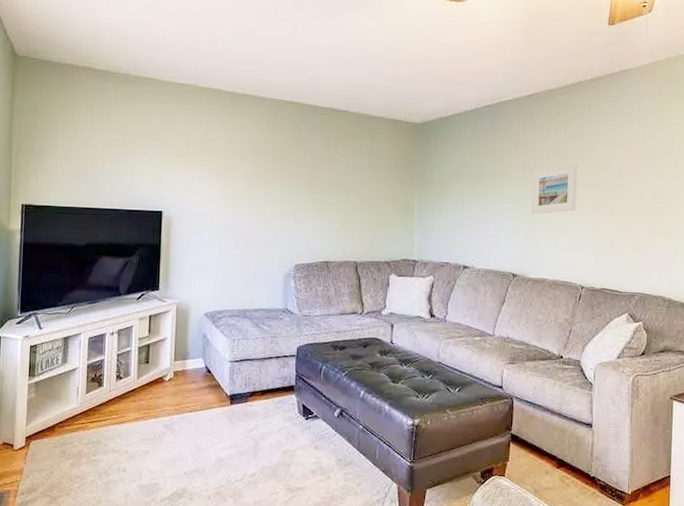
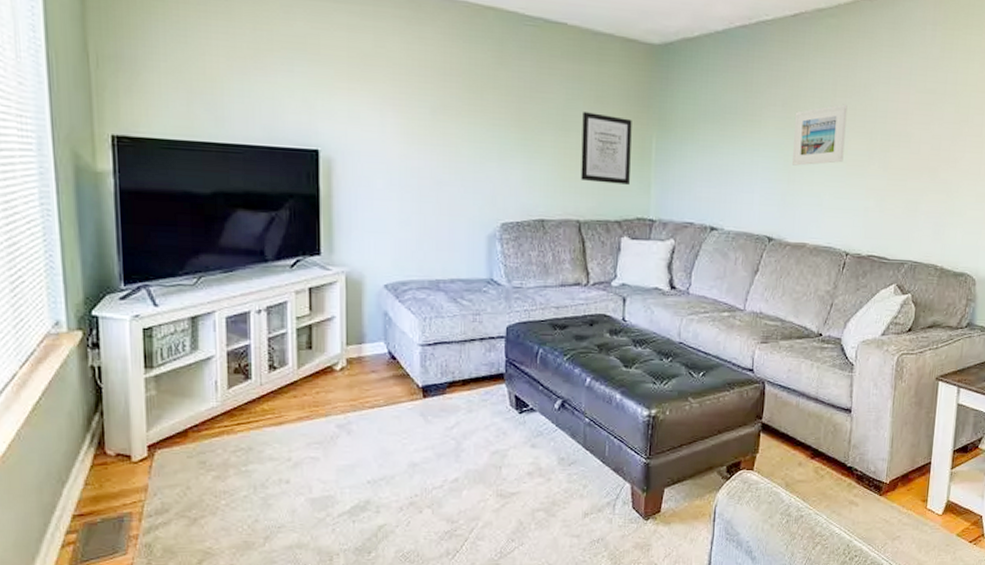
wall art: none [357,177,399,233] -> present [580,112,632,185]

